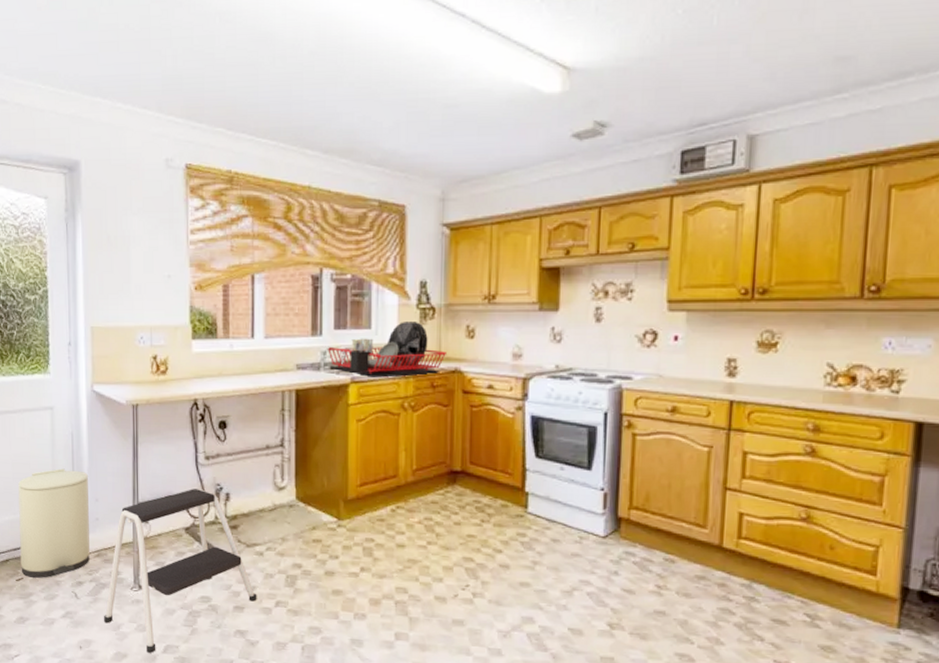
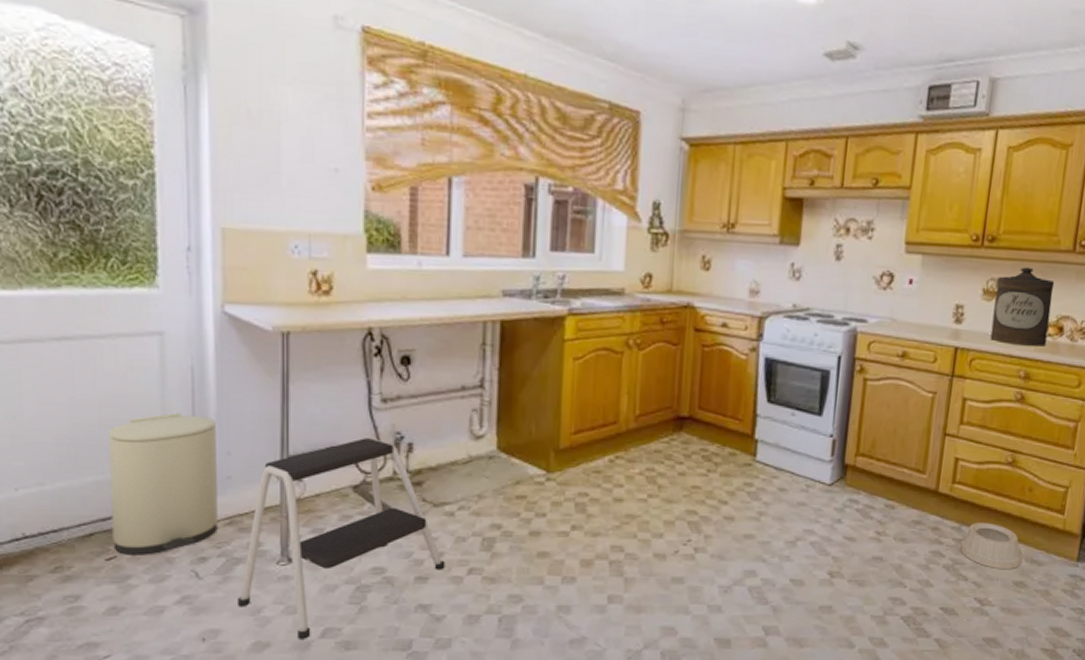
dish rack: present [328,322,446,378] -> none [541,247,679,310]
pet bowl: none [751,579,828,633] -> present [959,521,1023,570]
canister: none [769,317,841,399] -> present [990,267,1055,347]

